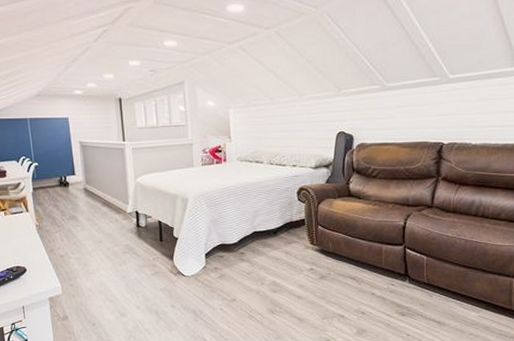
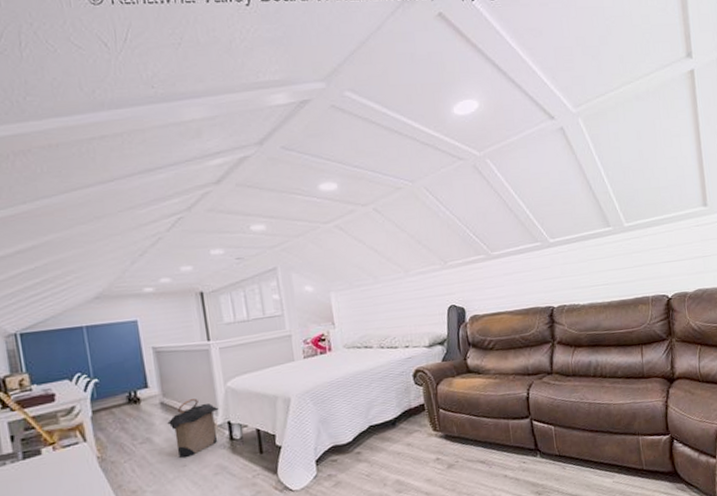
laundry hamper: none [89,189,129,236] -> present [167,399,219,458]

